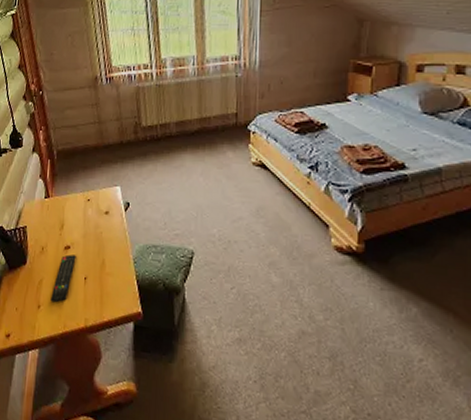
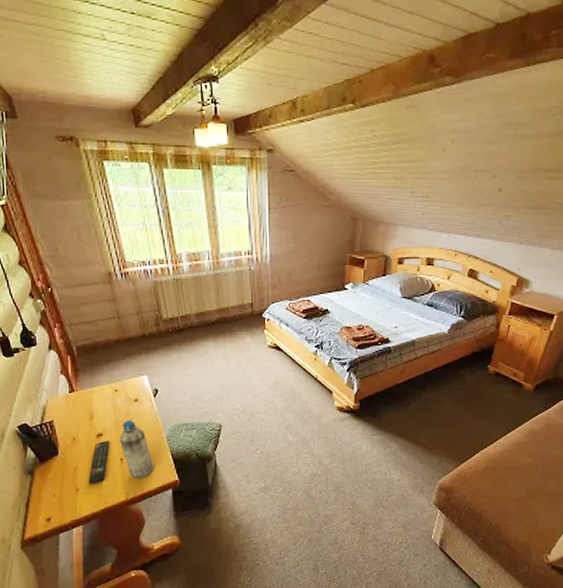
water bottle: none [86,233,118,305] -> present [119,419,154,479]

